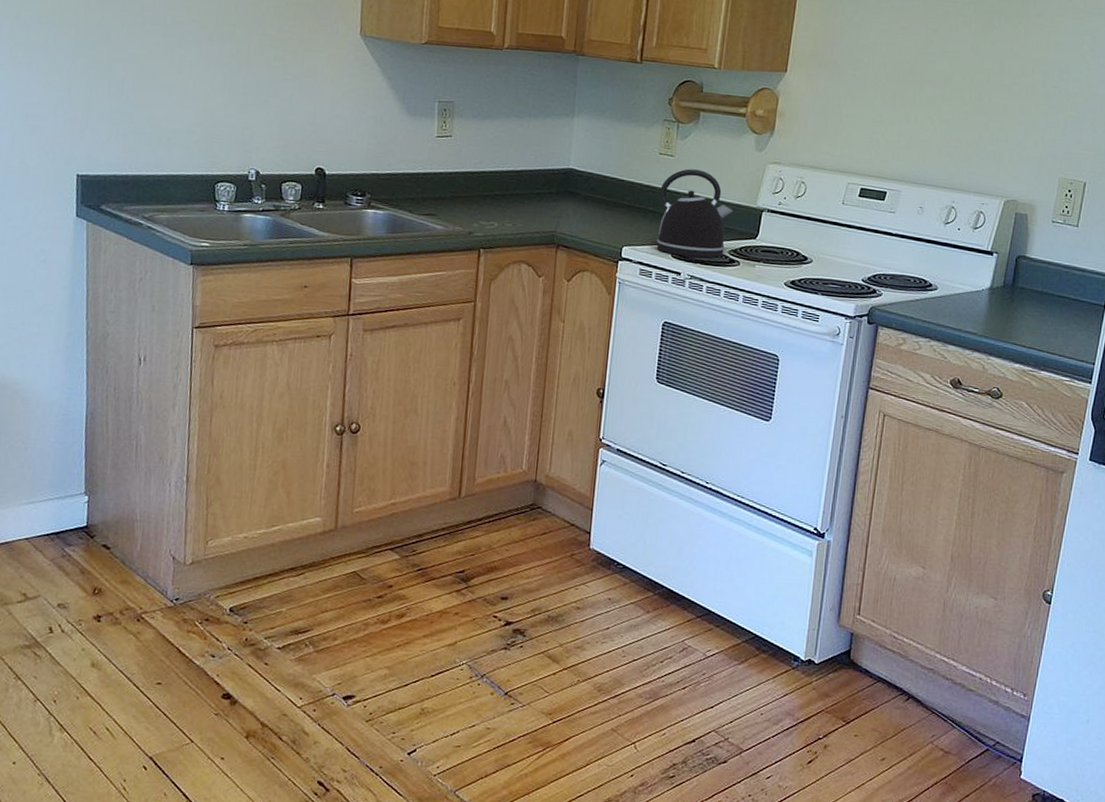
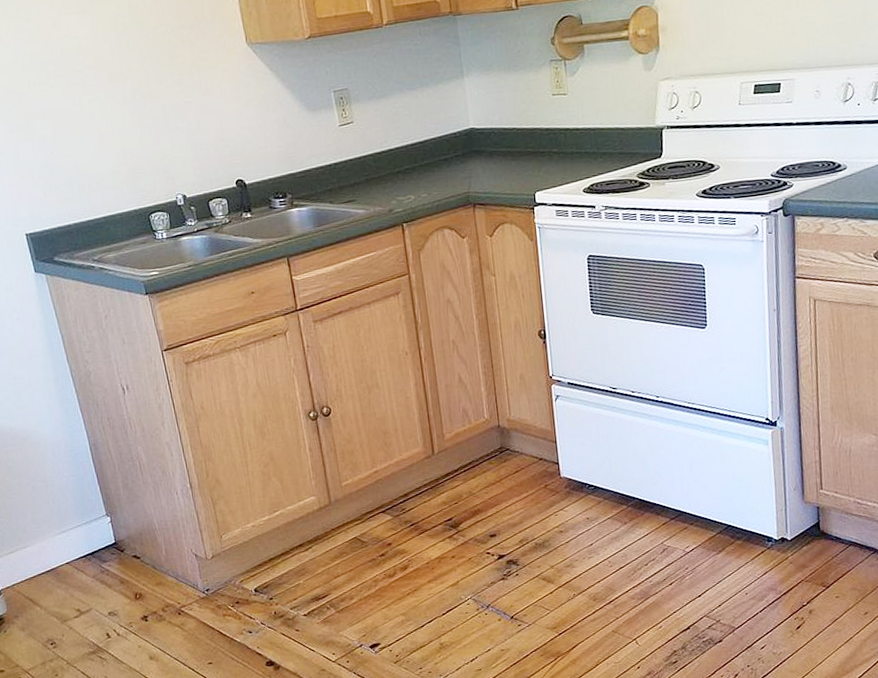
kettle: present [650,169,734,258] -> none [560,102,634,190]

